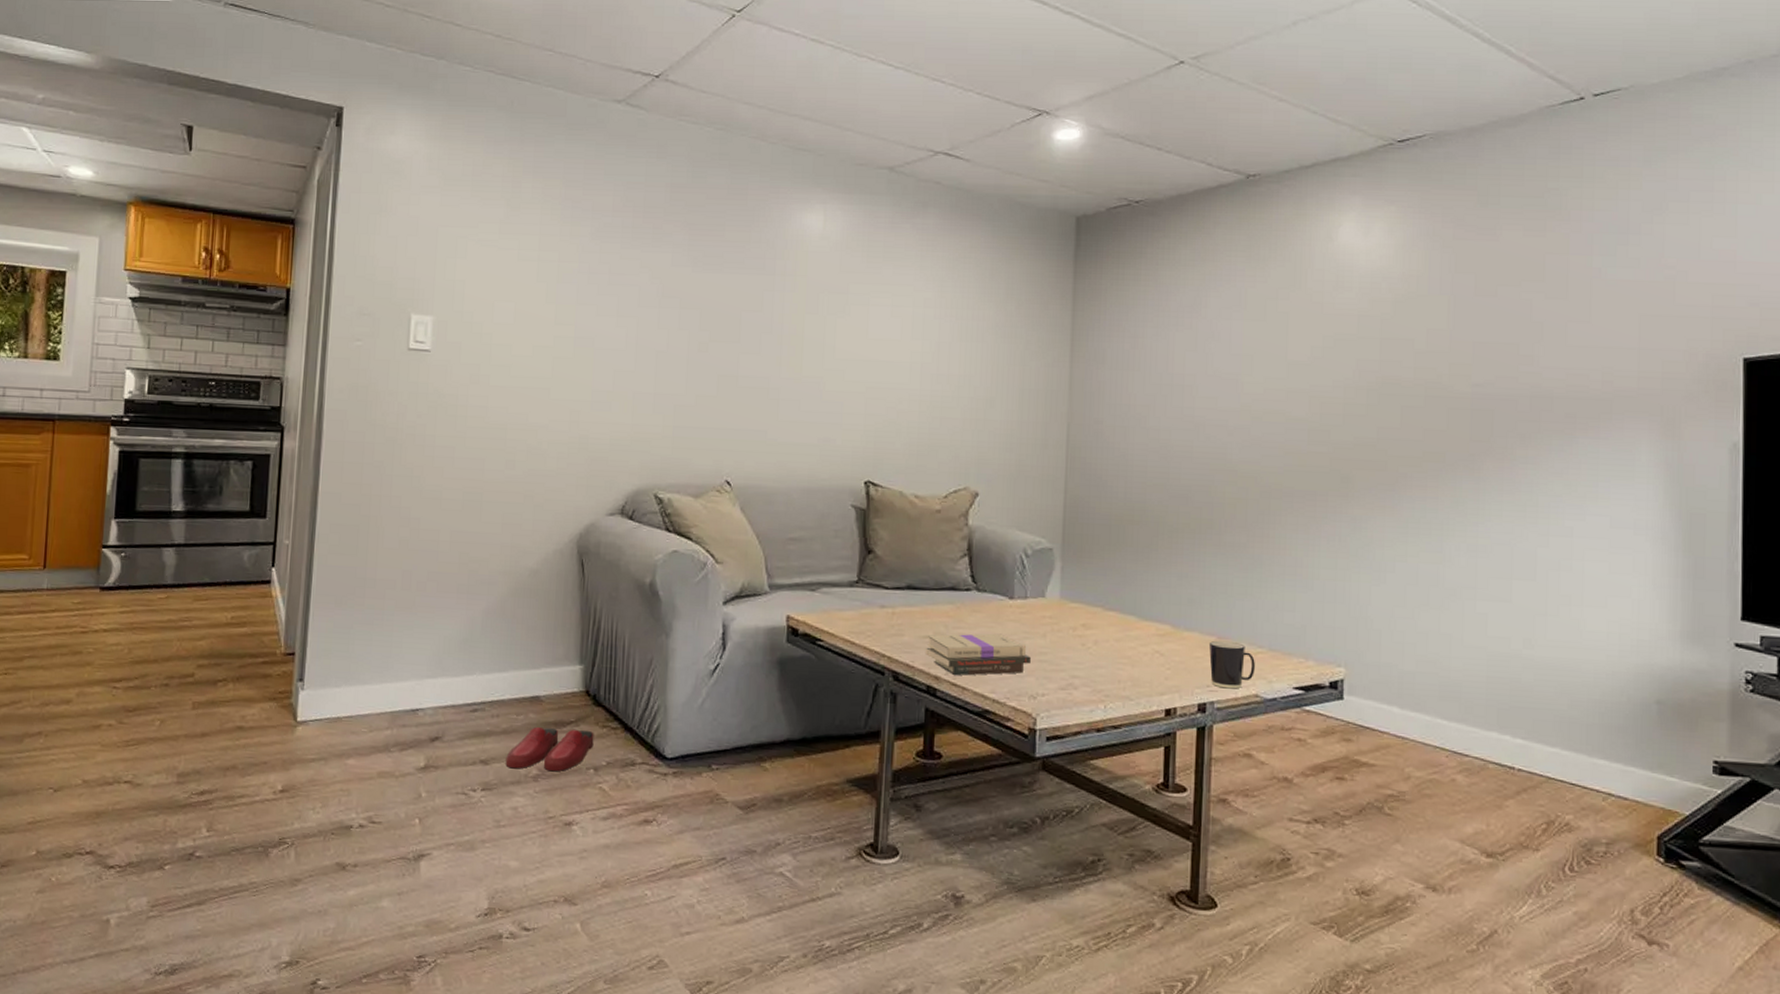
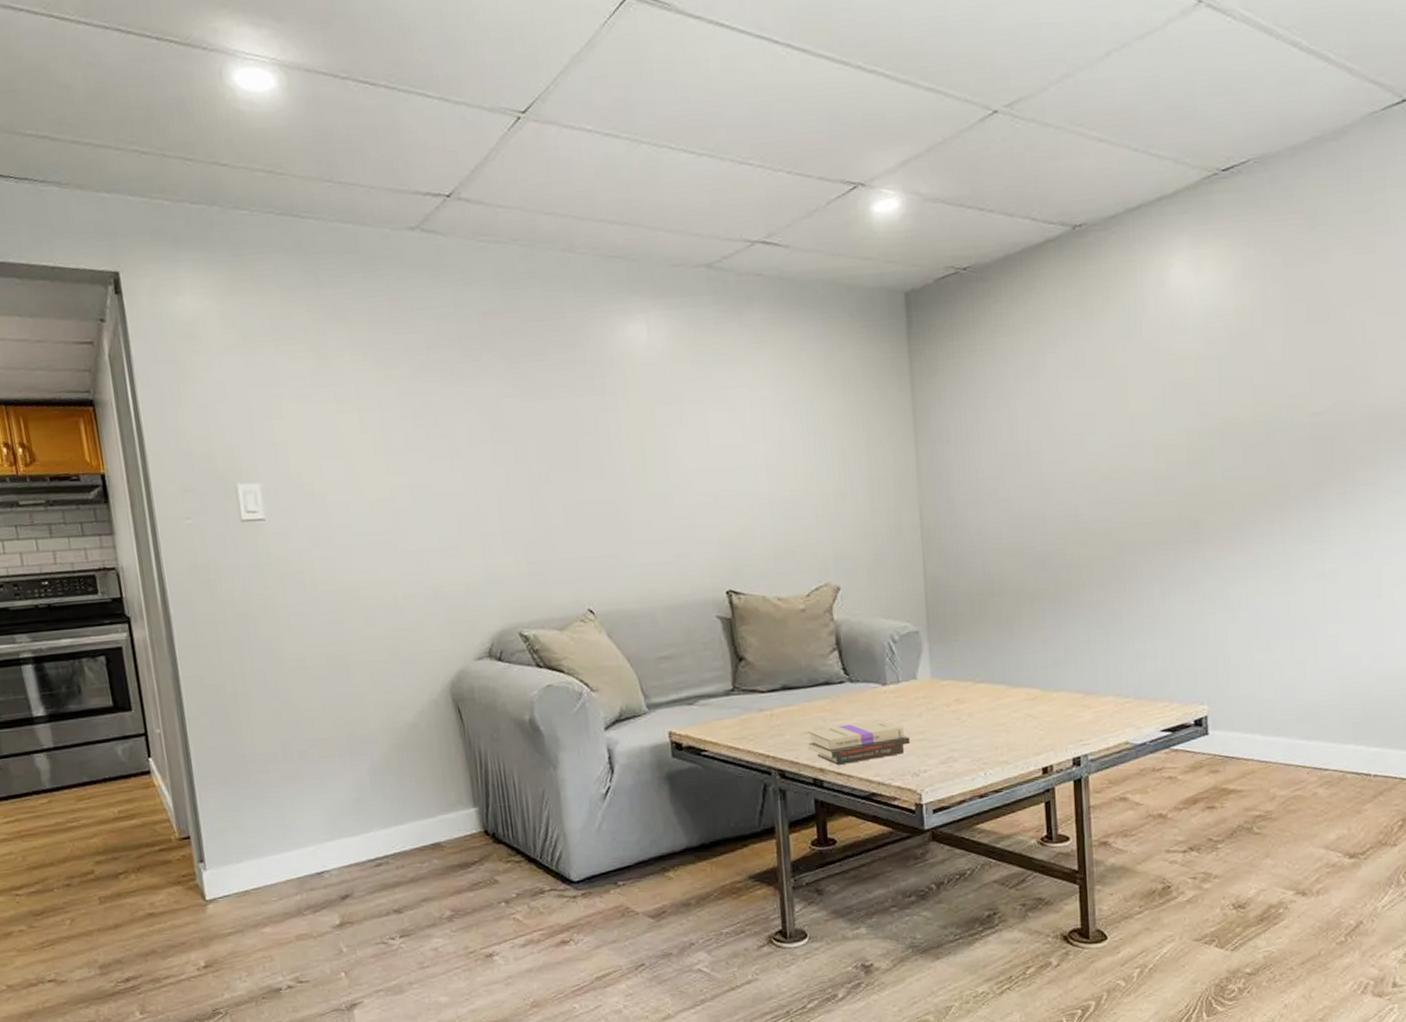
slippers: present [505,726,594,772] -> none [418,868,501,914]
mug: present [1208,640,1255,689] -> none [1077,695,1123,741]

